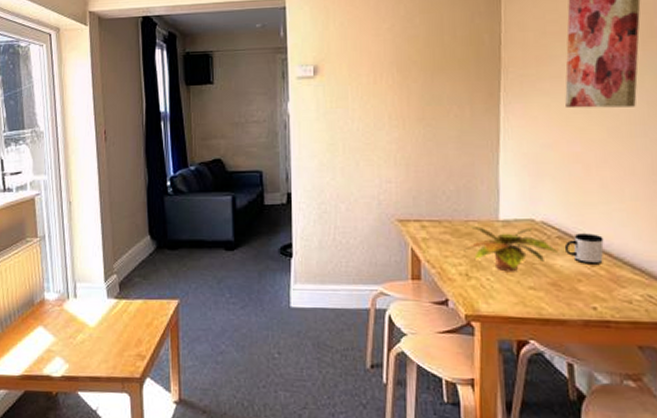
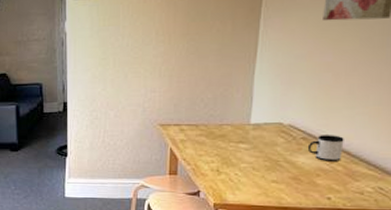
plant: present [464,226,559,272] -> none [217,129,302,168]

